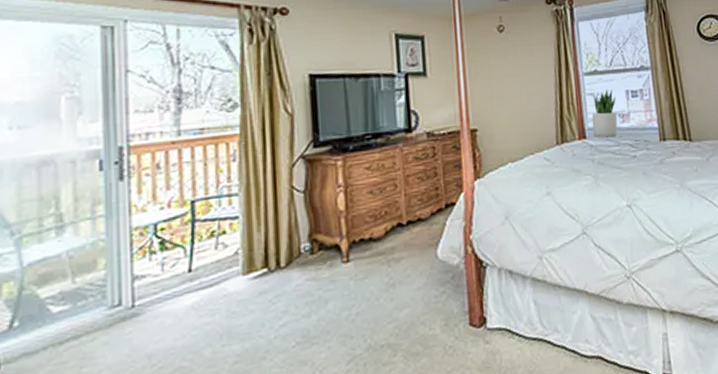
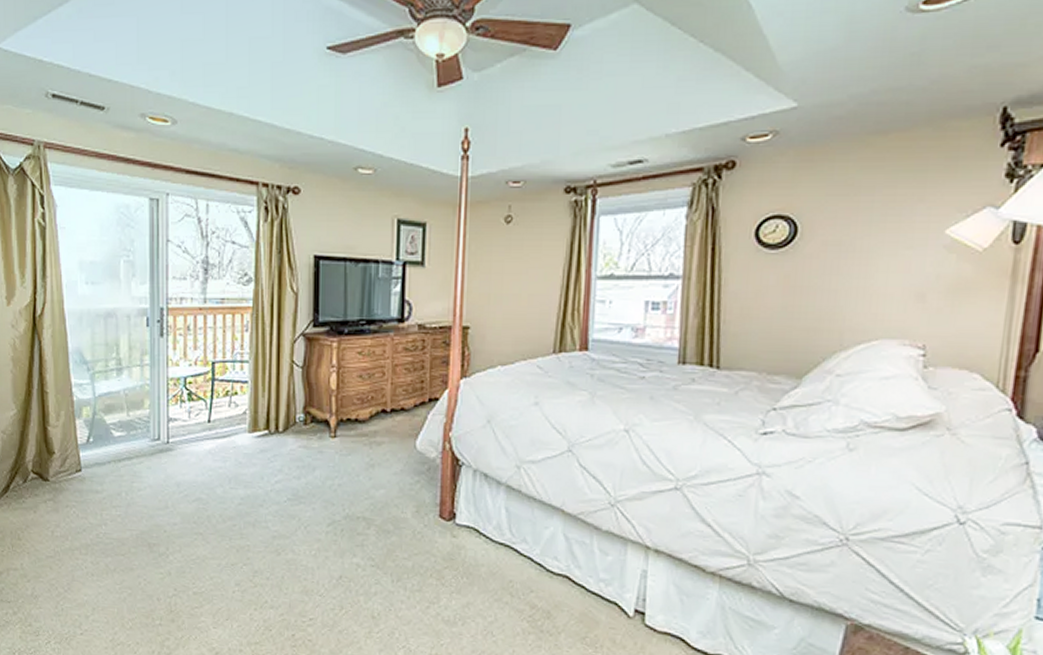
planter: present [591,89,618,139] -> none [597,297,631,353]

